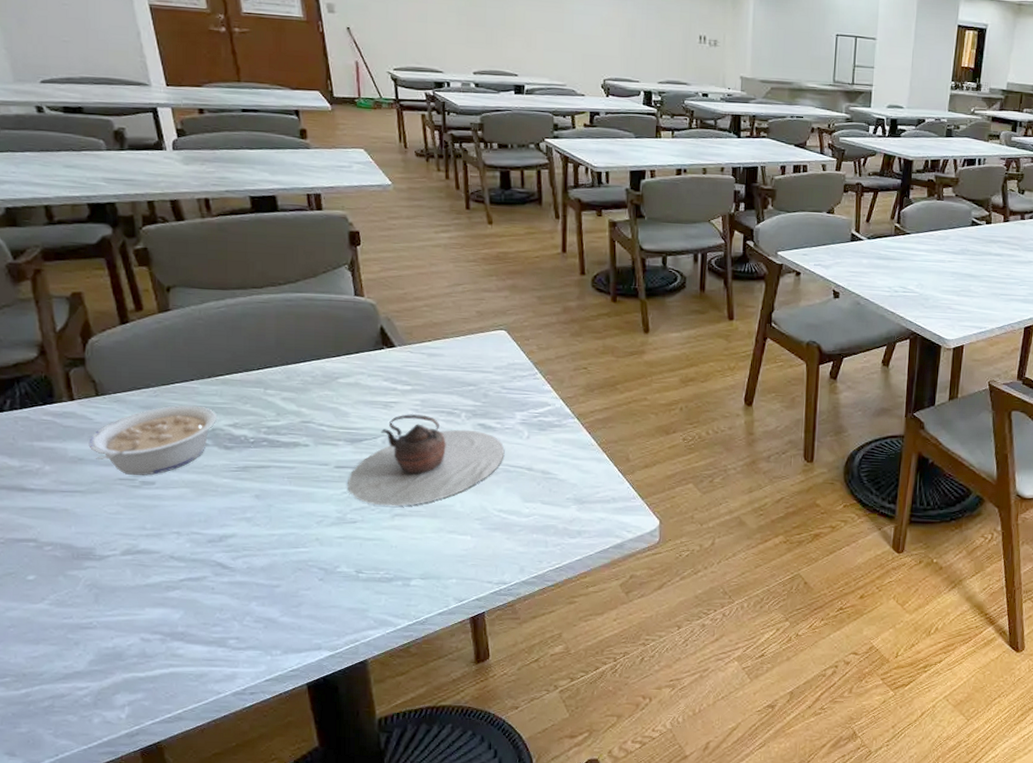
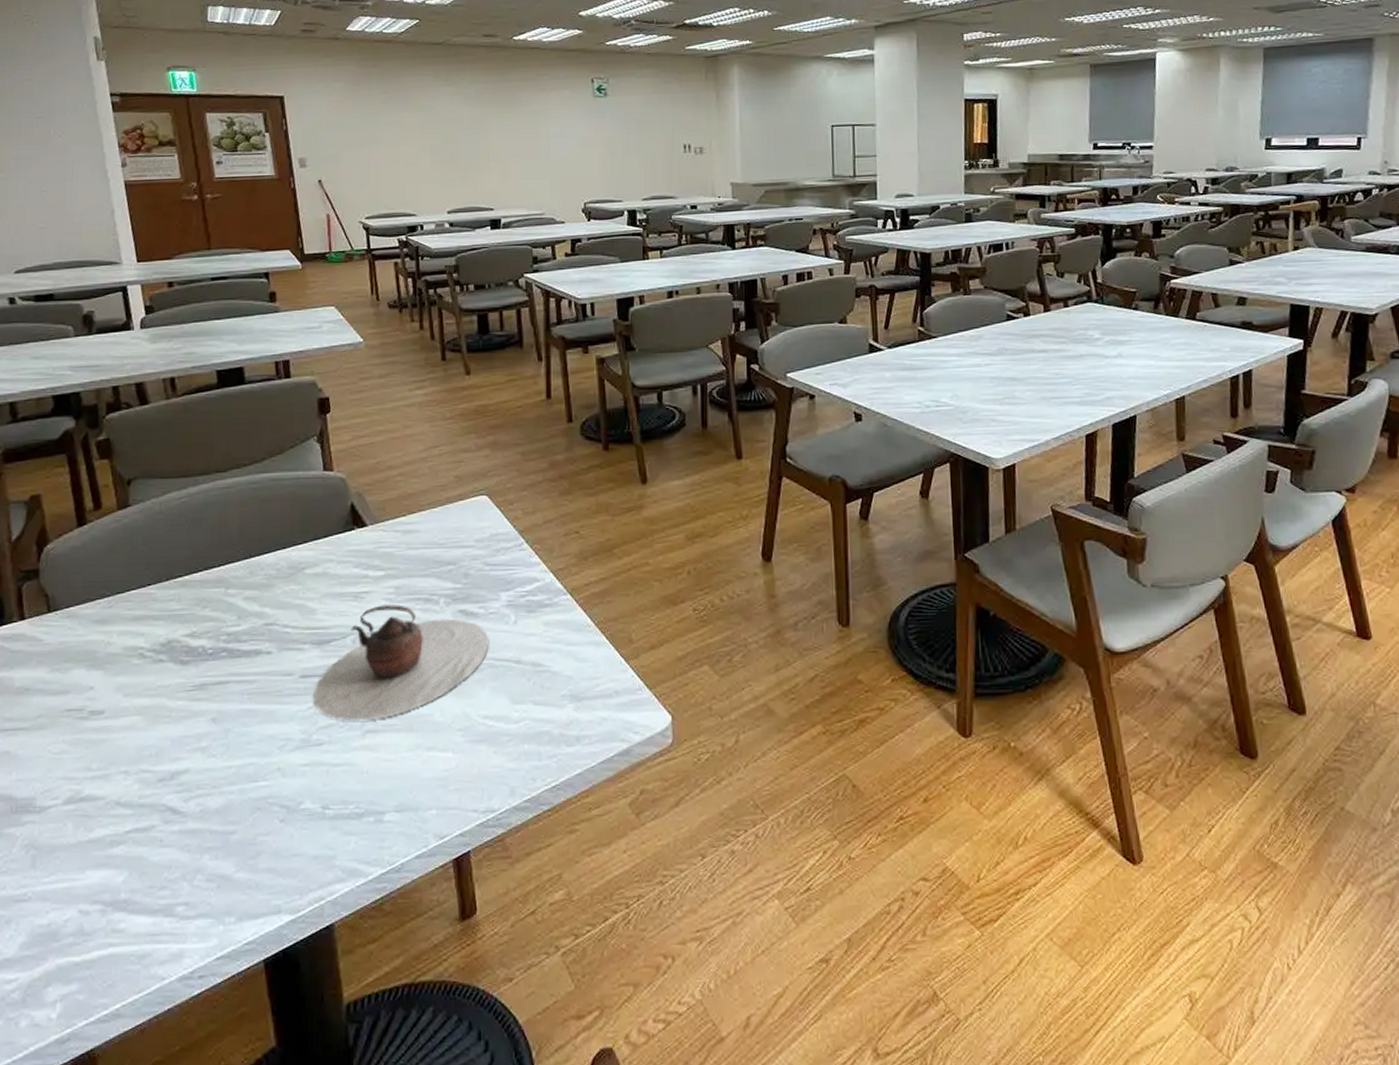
legume: present [89,405,216,476] -> none [36,614,173,705]

